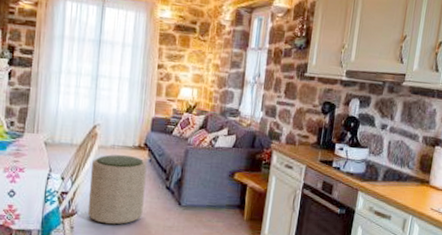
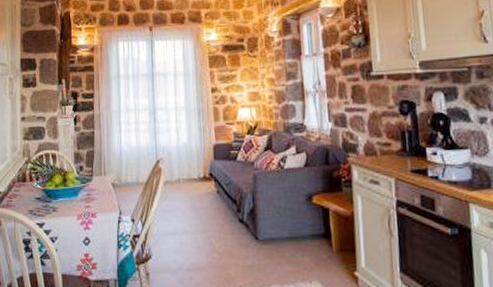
ottoman: present [87,154,147,225] -> none [159,188,218,268]

